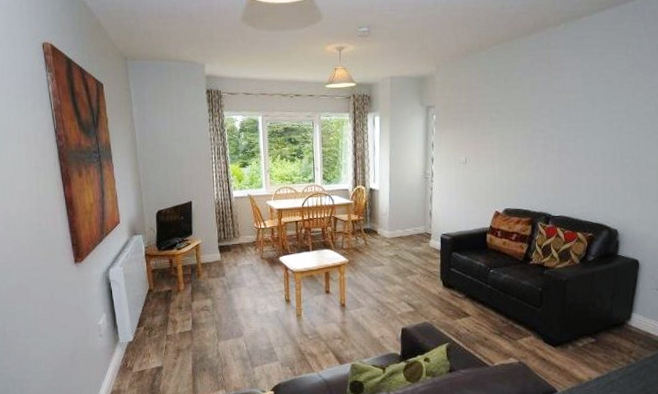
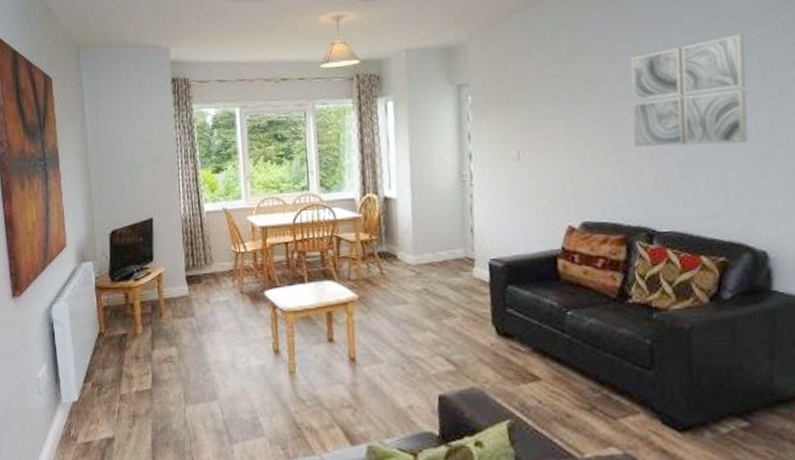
wall art: none [543,80,620,157] -> present [630,34,749,147]

